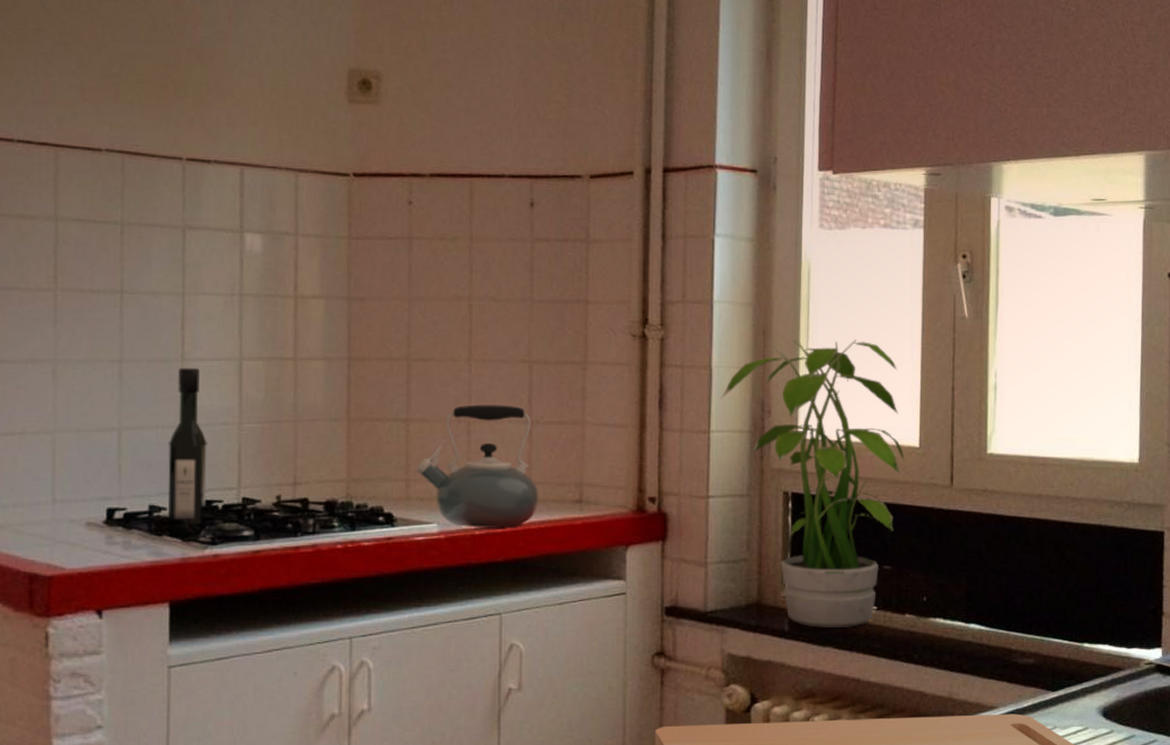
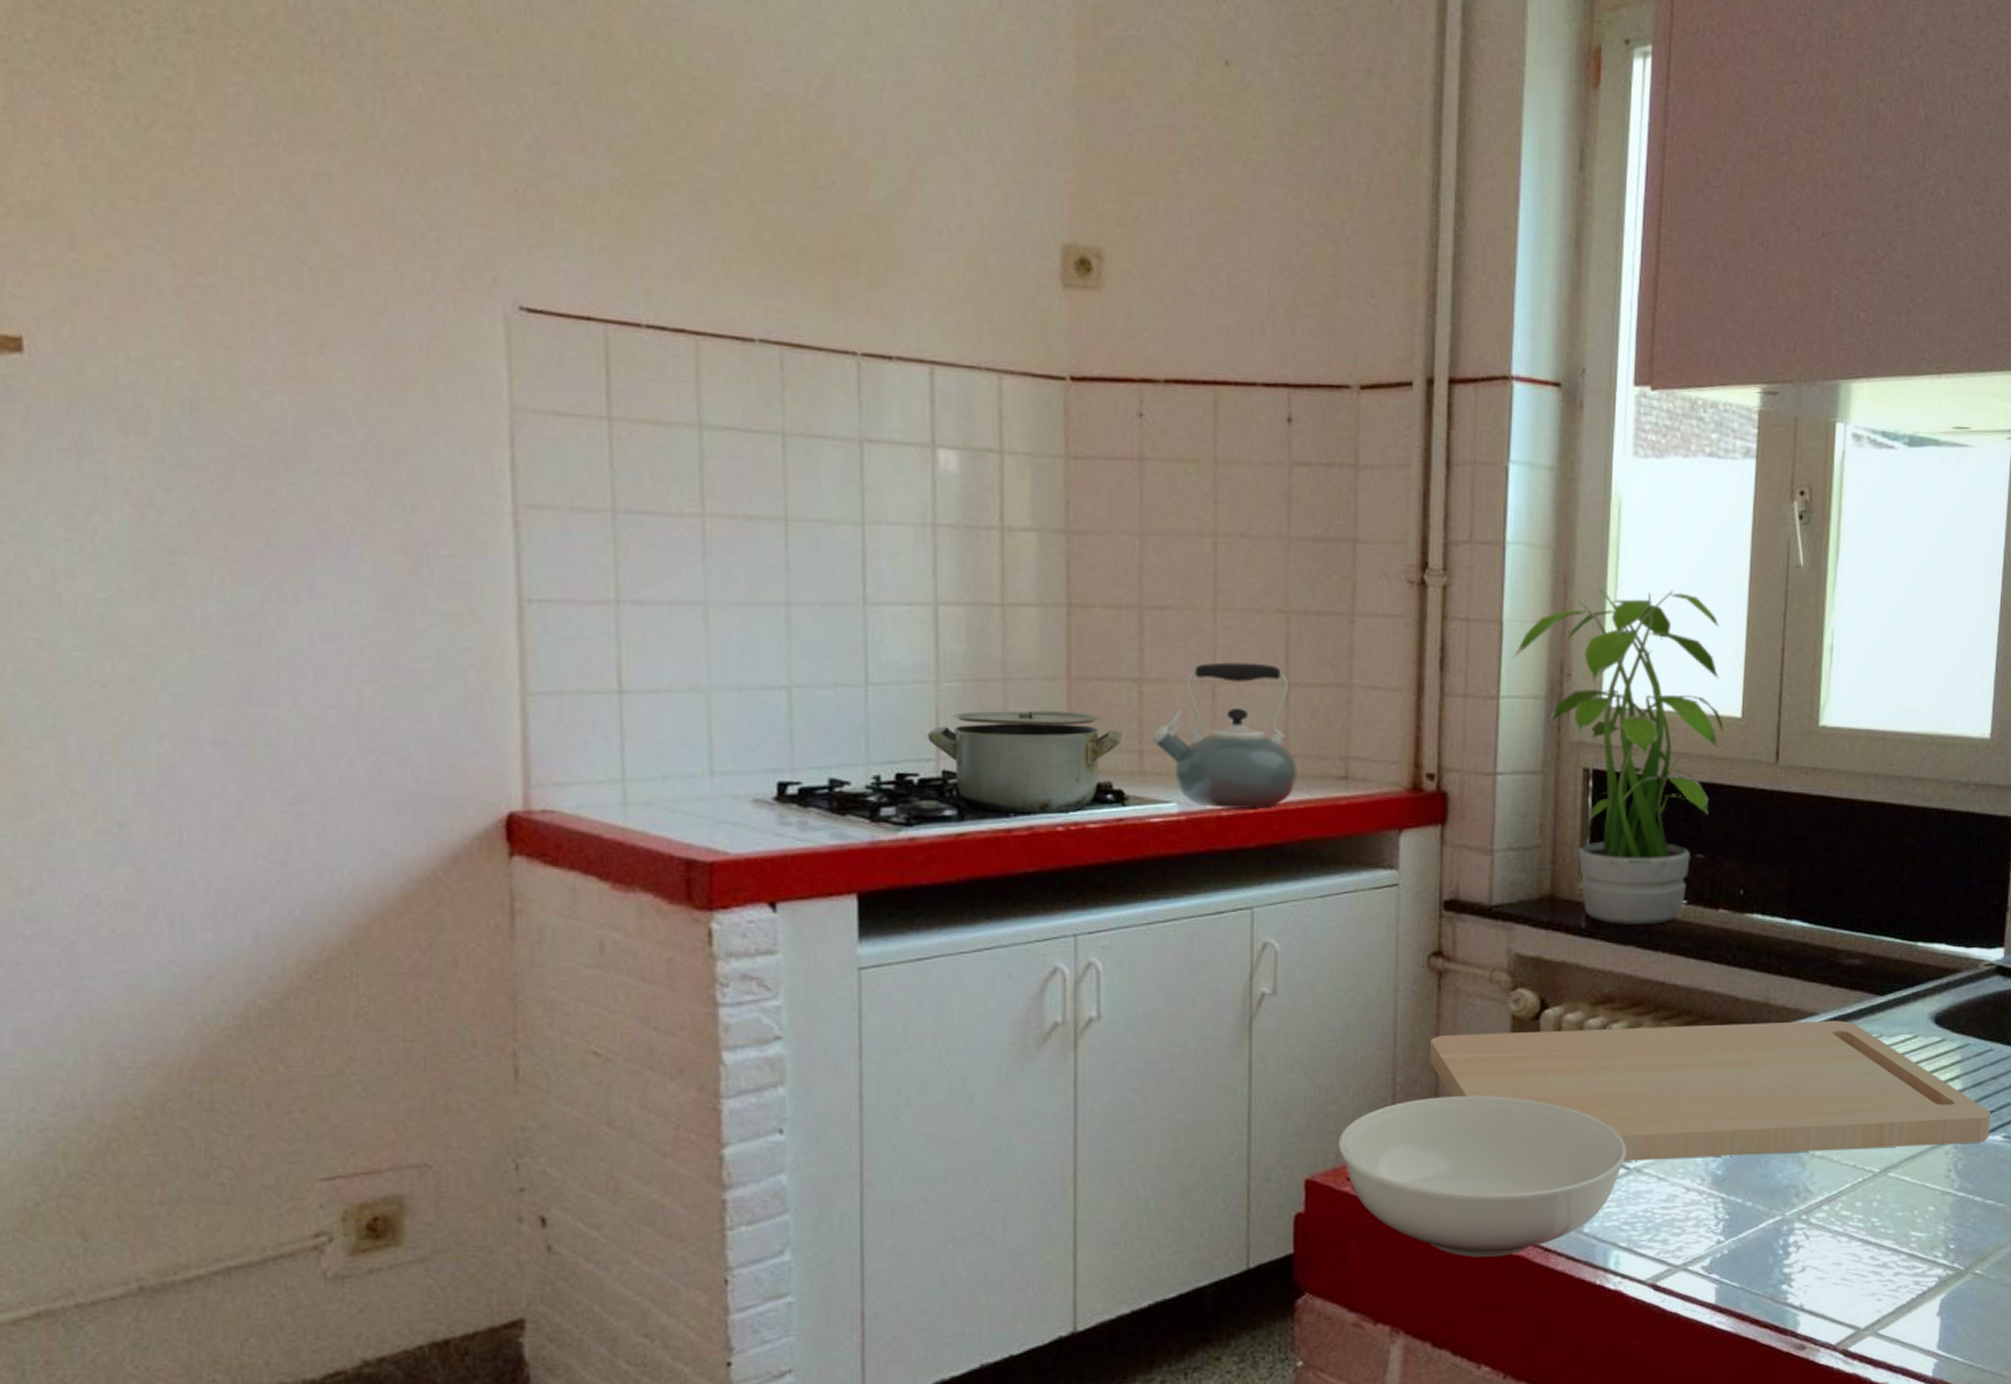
bottle: present [167,368,209,535] -> none [849,614,899,815]
saucepan: none [230,446,392,534] -> present [927,710,1122,814]

